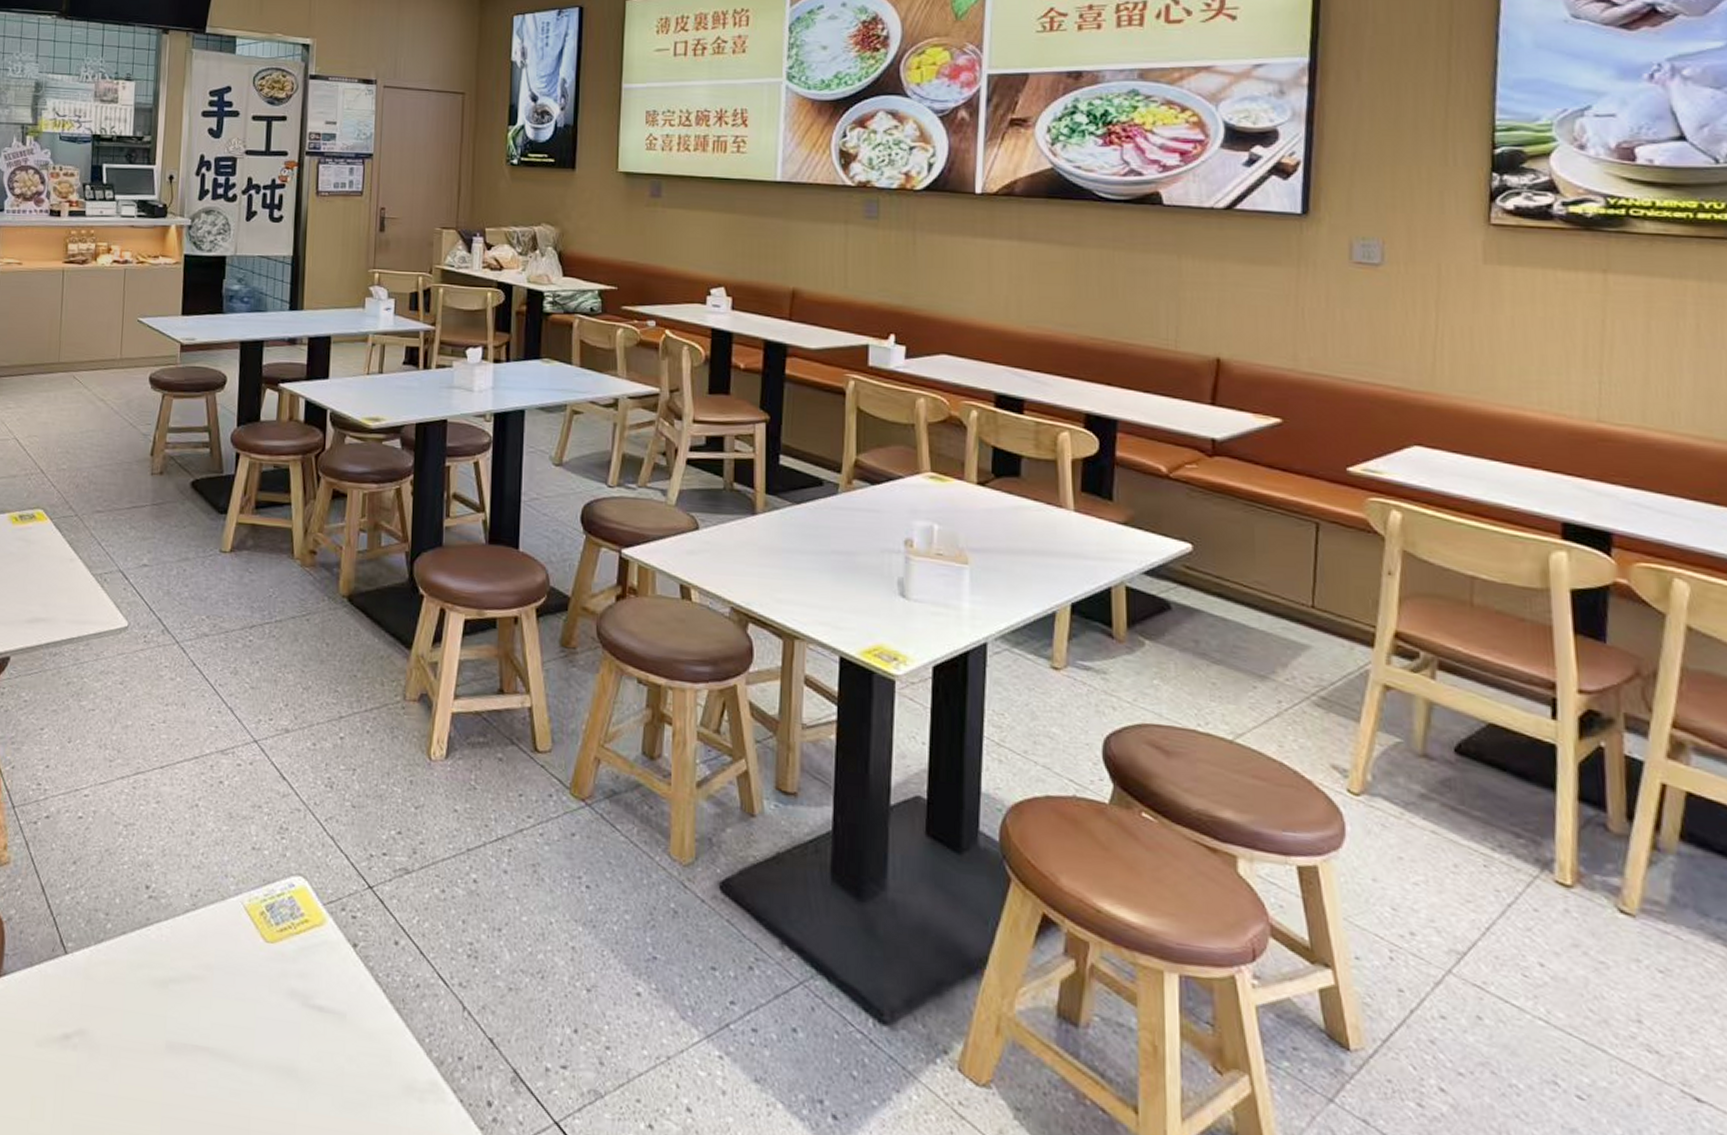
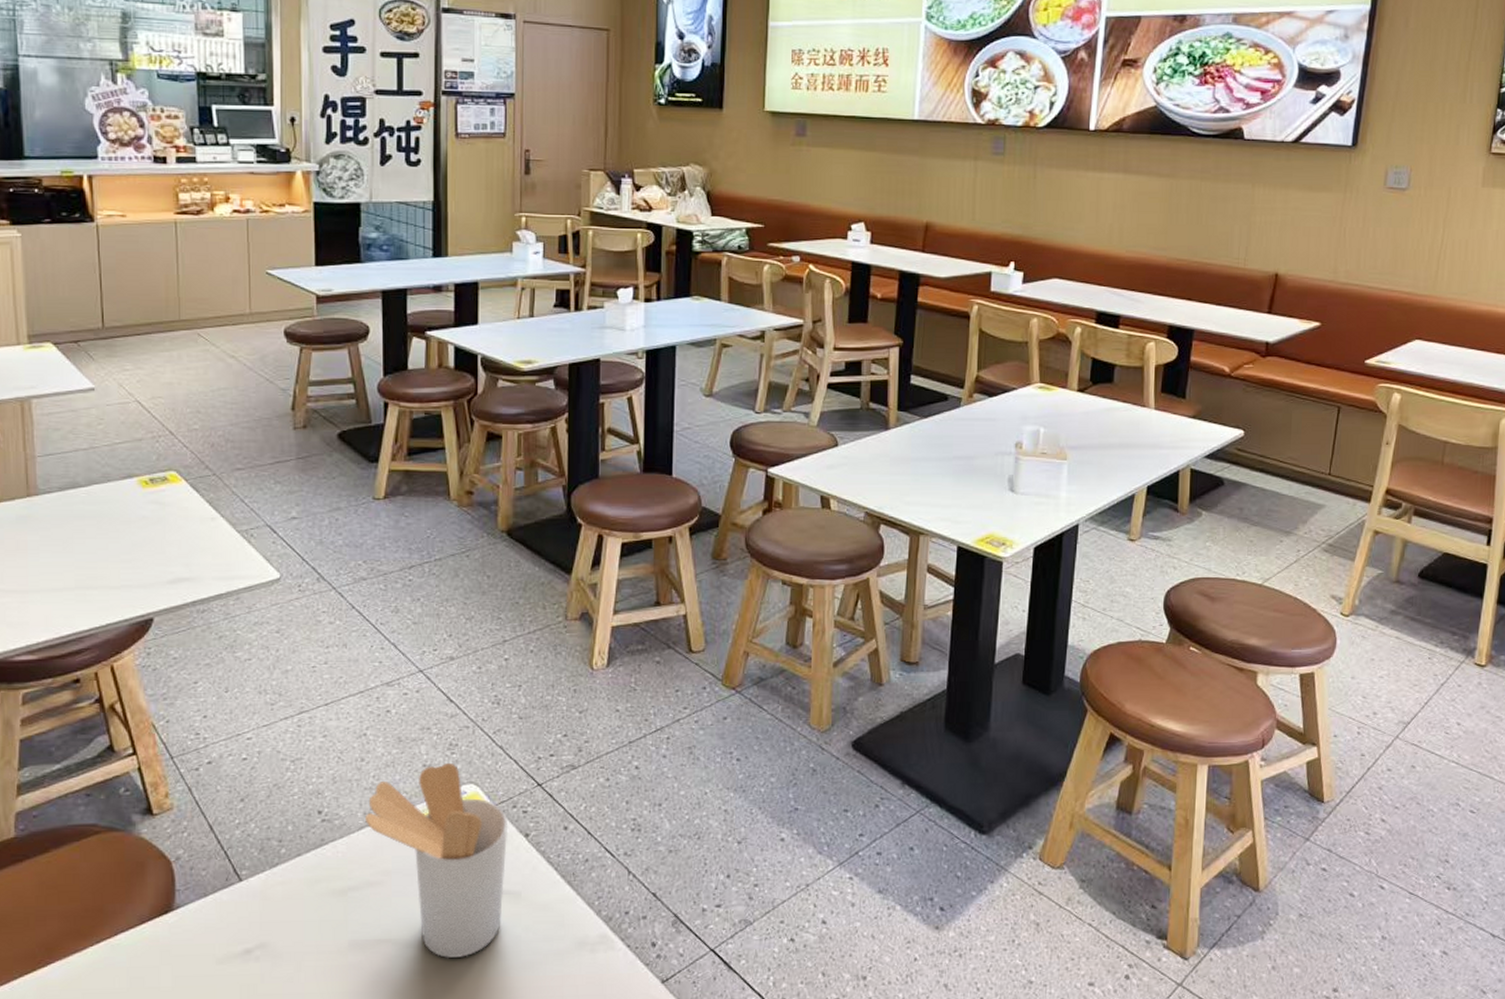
utensil holder: none [191,848,337,1083] -> present [365,762,509,959]

